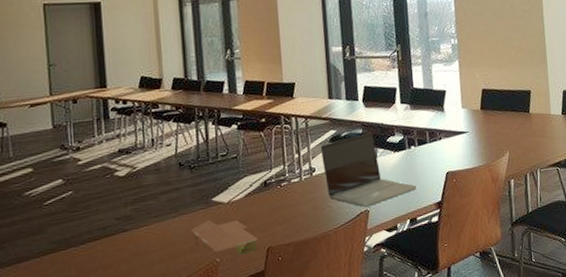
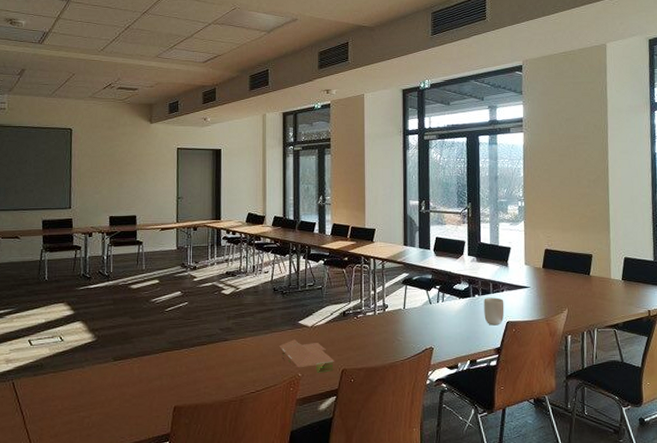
laptop: present [320,133,416,208] -> none [393,279,478,345]
cup: none [420,147,444,178] -> present [484,297,505,326]

